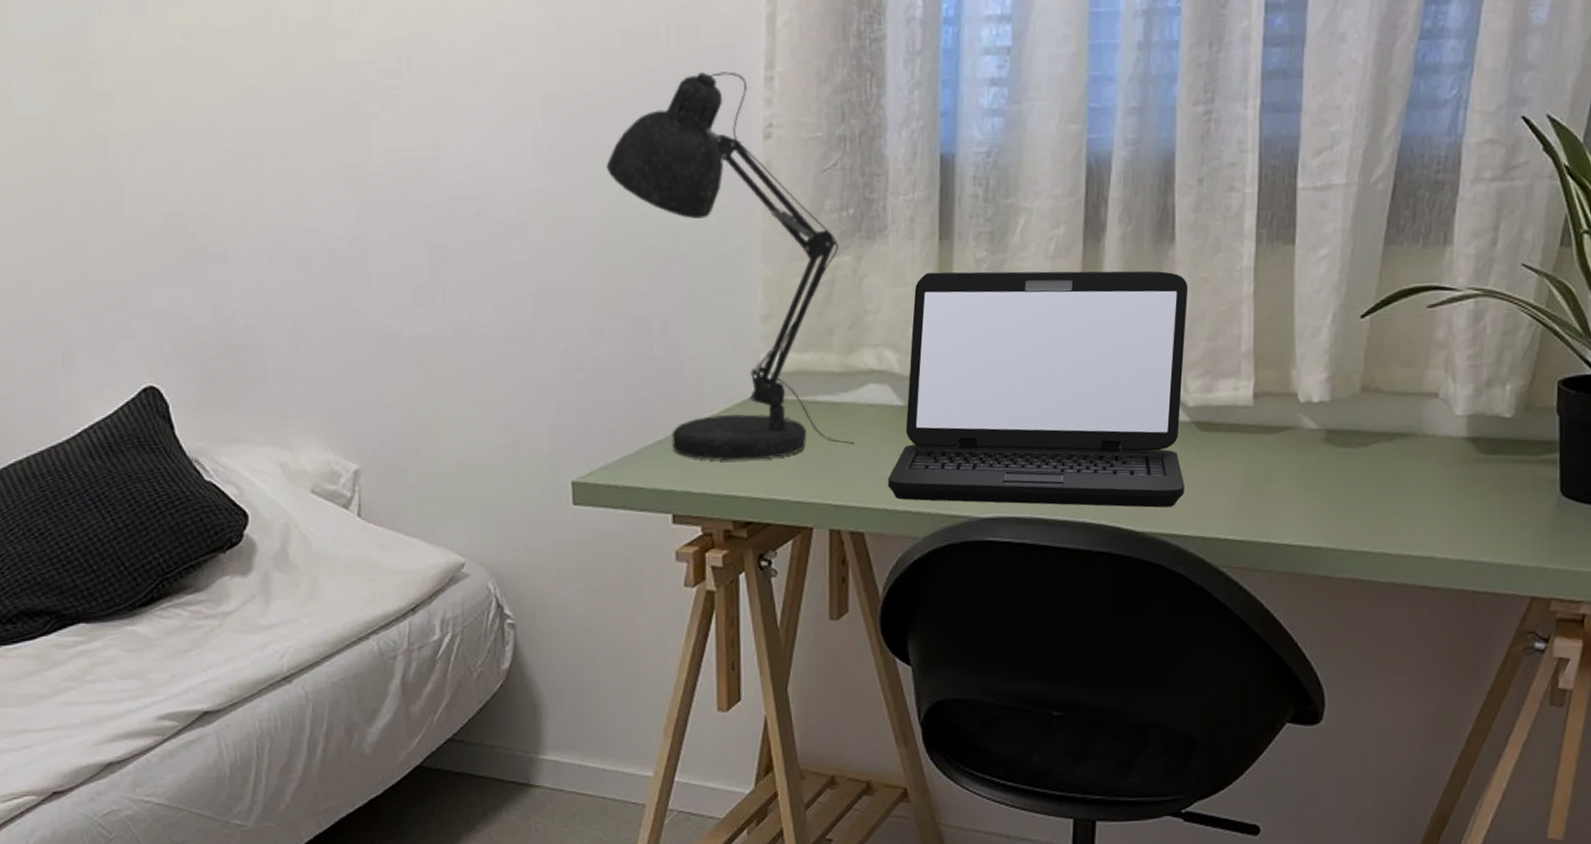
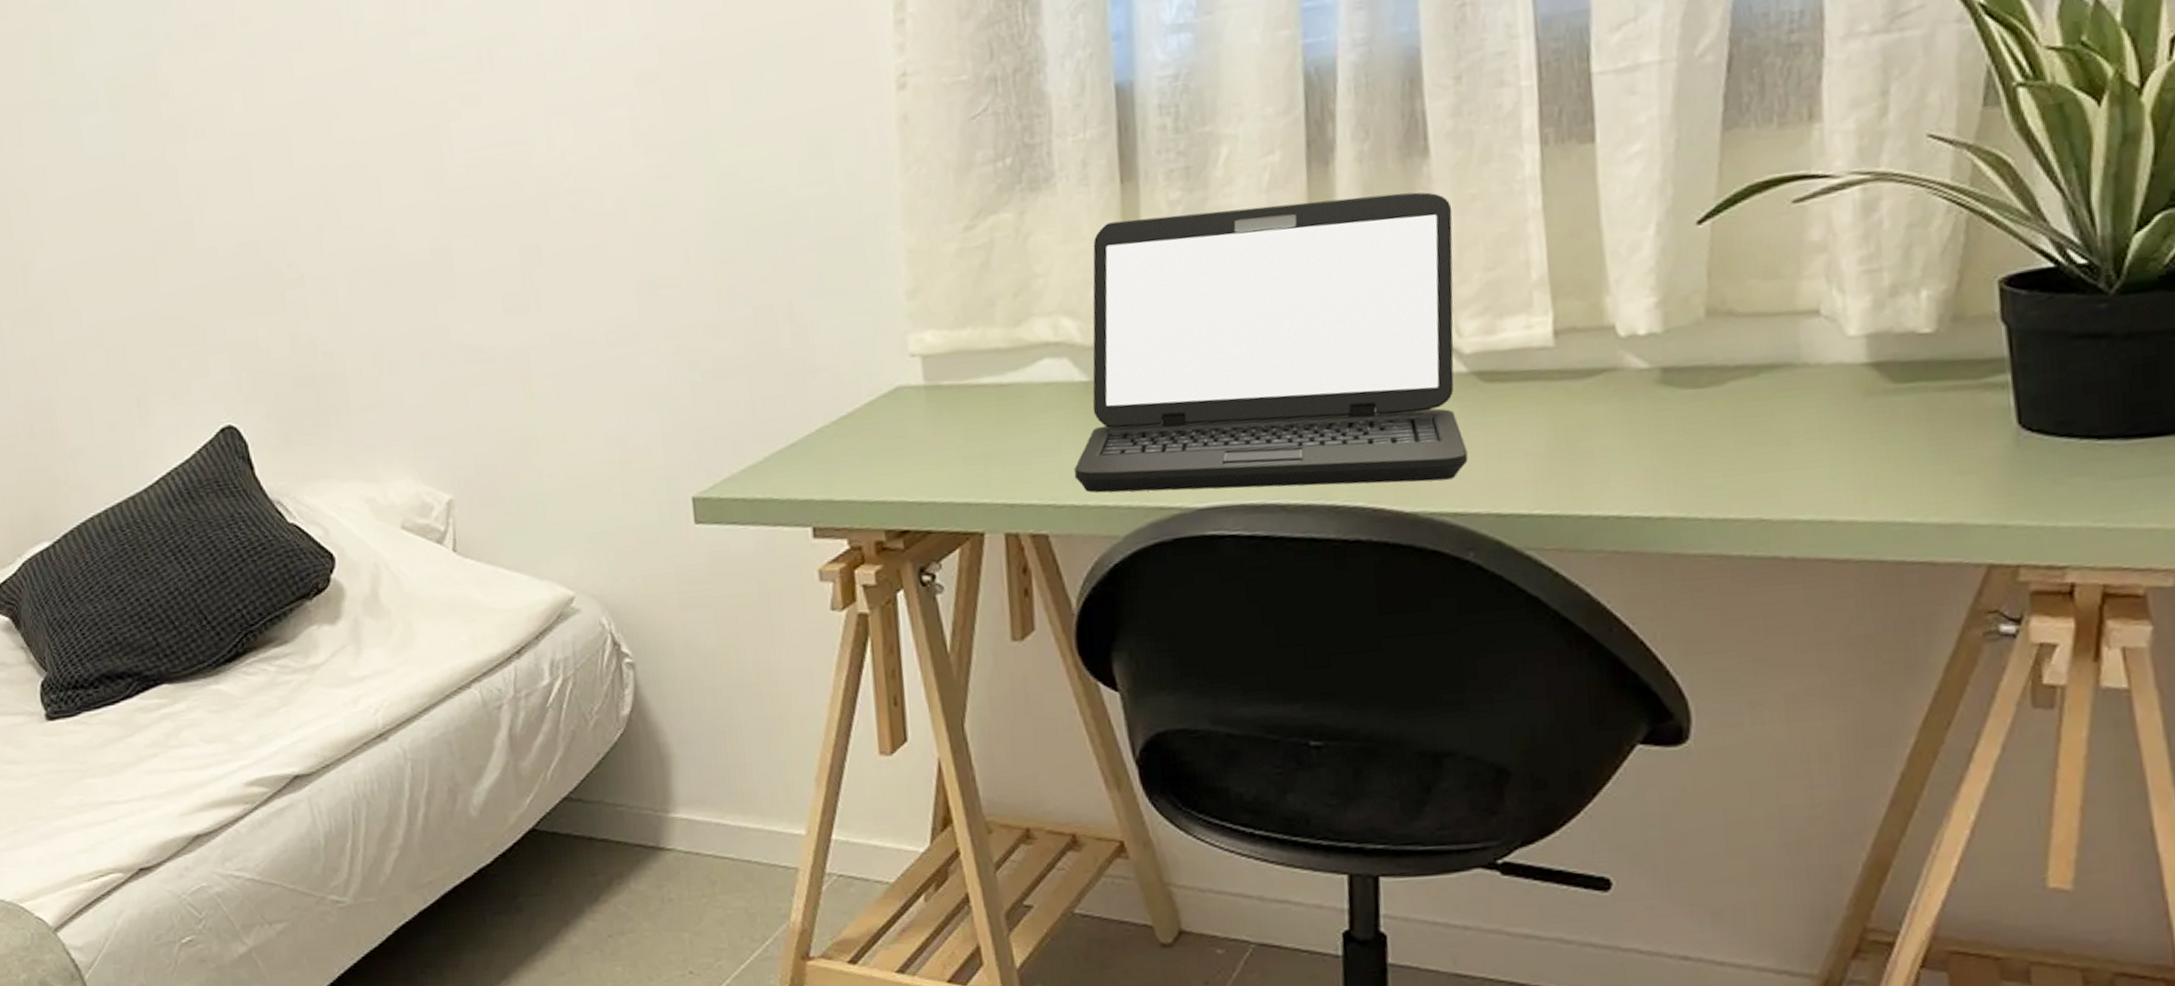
desk lamp: present [606,71,854,462] -> none [714,19,1029,463]

